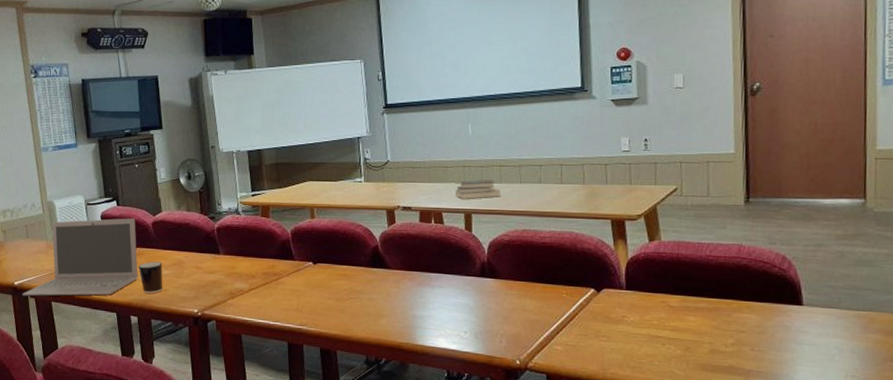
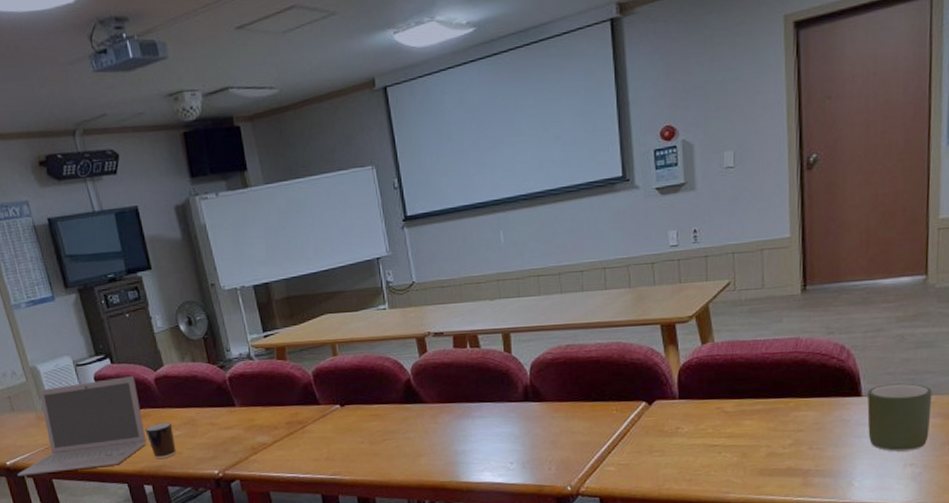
books: present [455,180,502,200] -> none [490,293,541,319]
mug: none [808,296,873,363] -> present [867,383,932,452]

